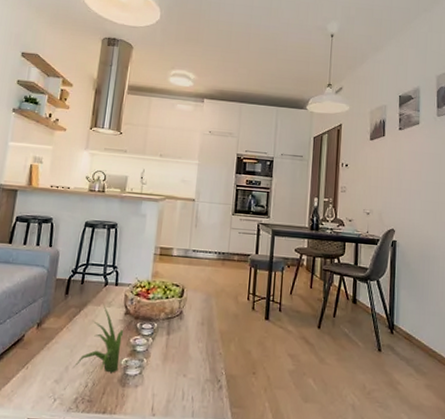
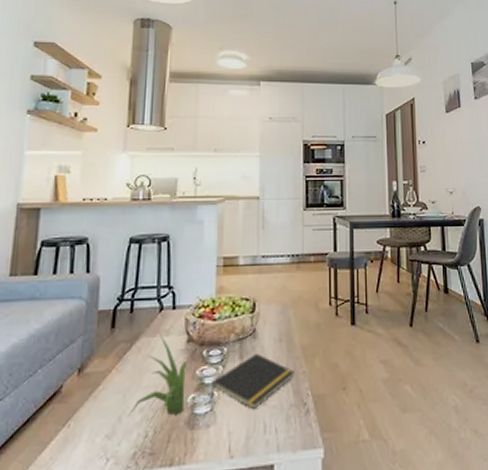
notepad: none [140,331,213,379] -> present [210,353,295,410]

